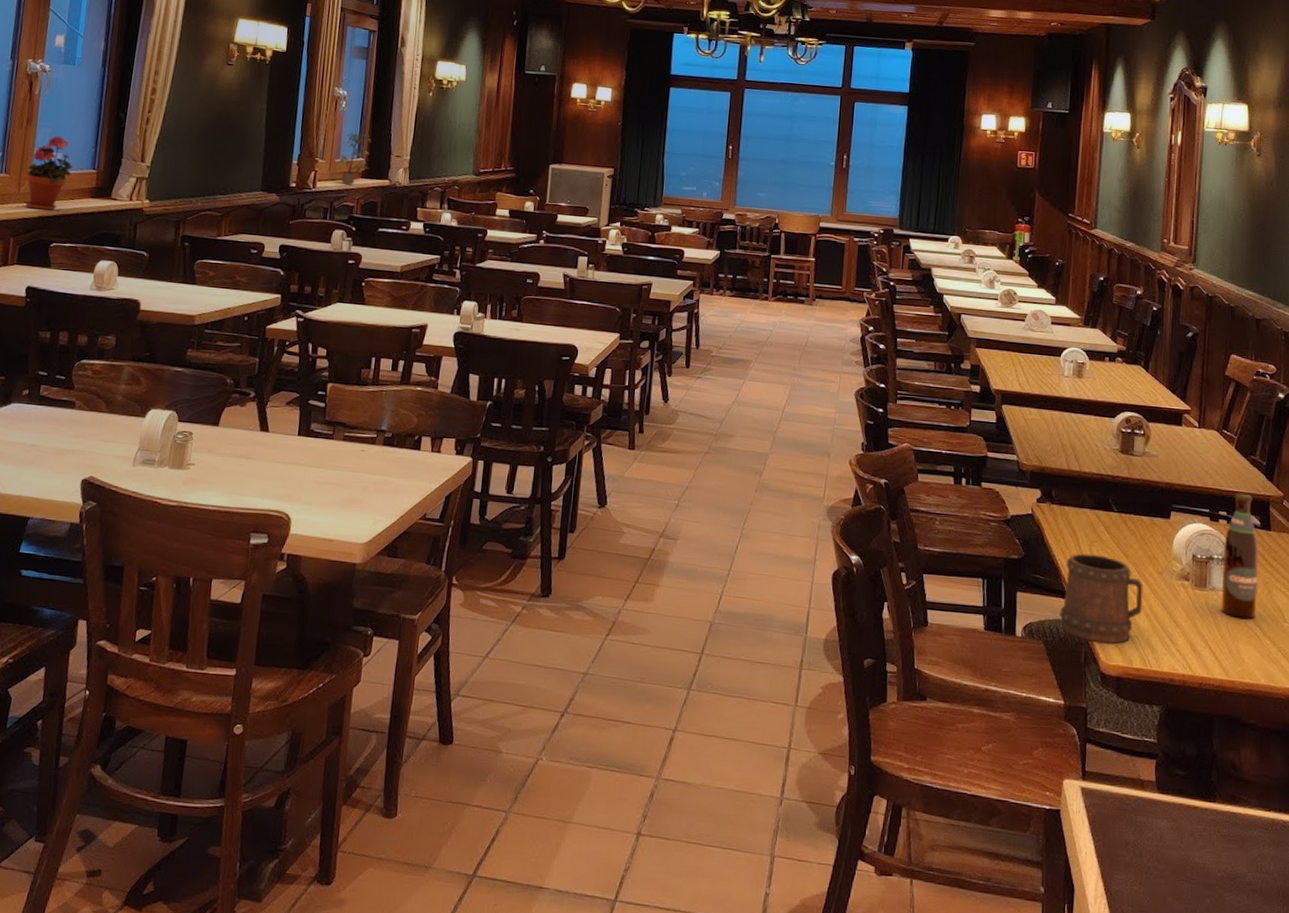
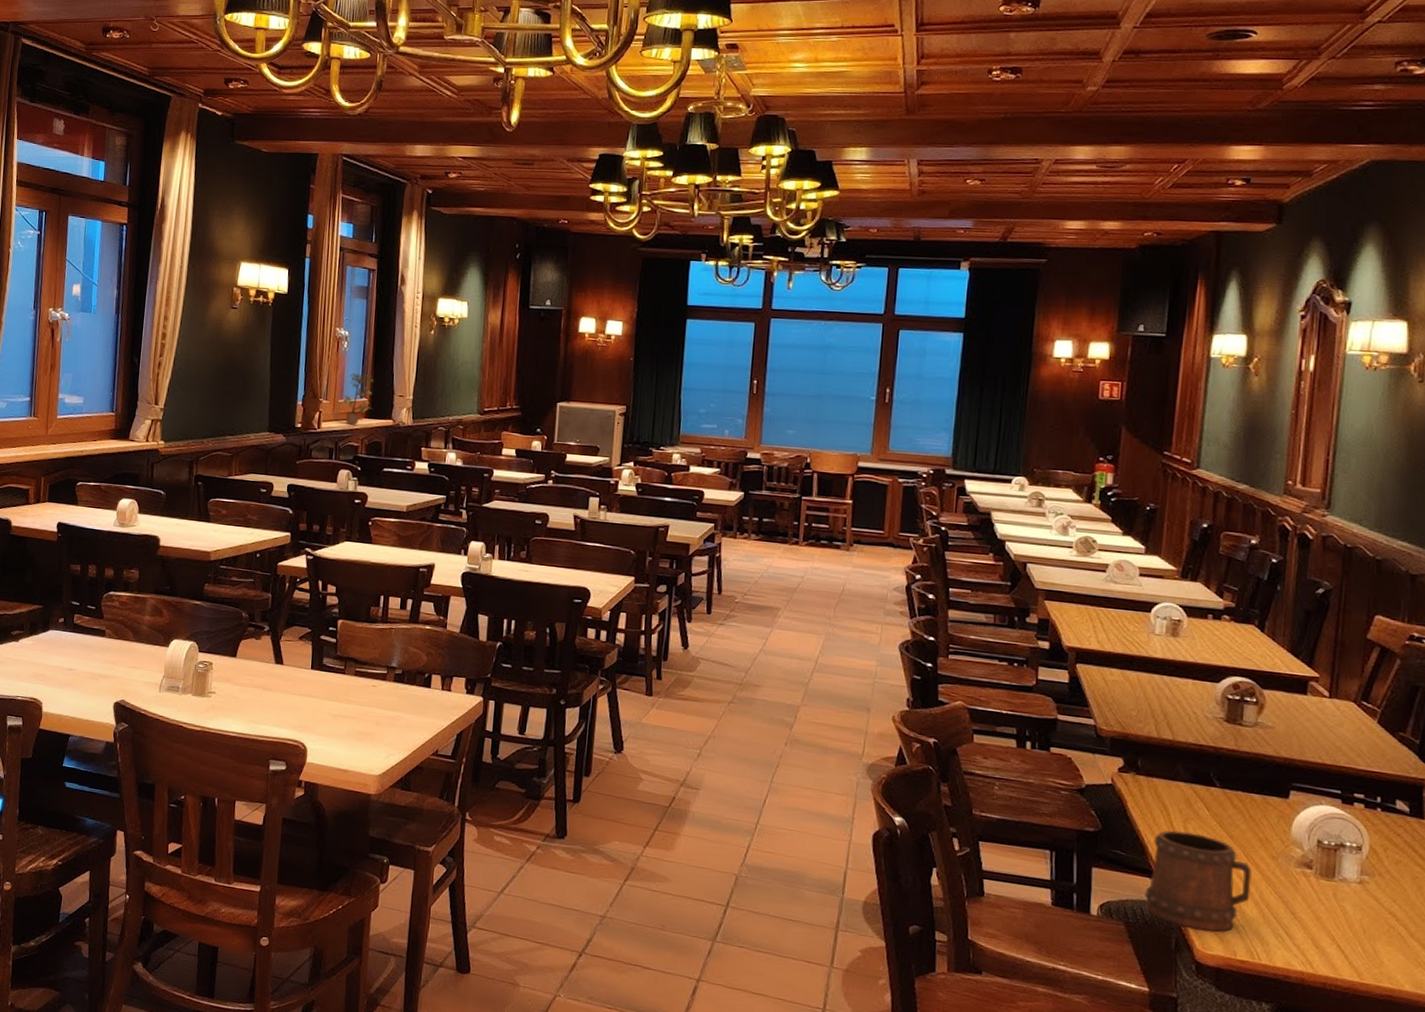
potted plant: present [25,136,73,211] -> none [53,381,94,452]
bottle: present [1221,492,1259,621] -> none [1353,773,1407,918]

